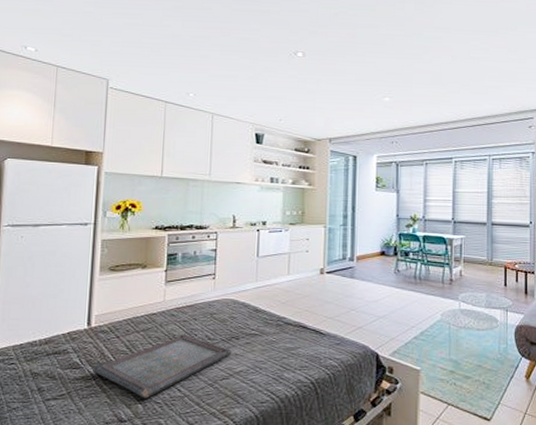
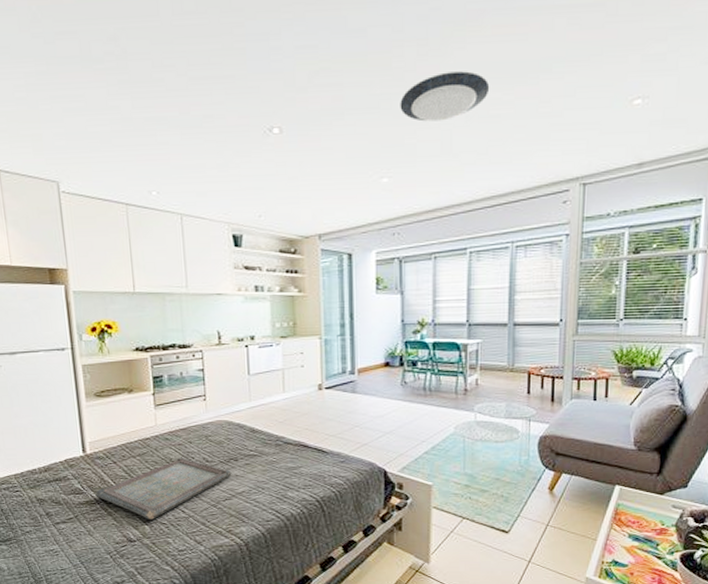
ceiling light: none [400,23,470,58] -> present [400,71,490,122]

